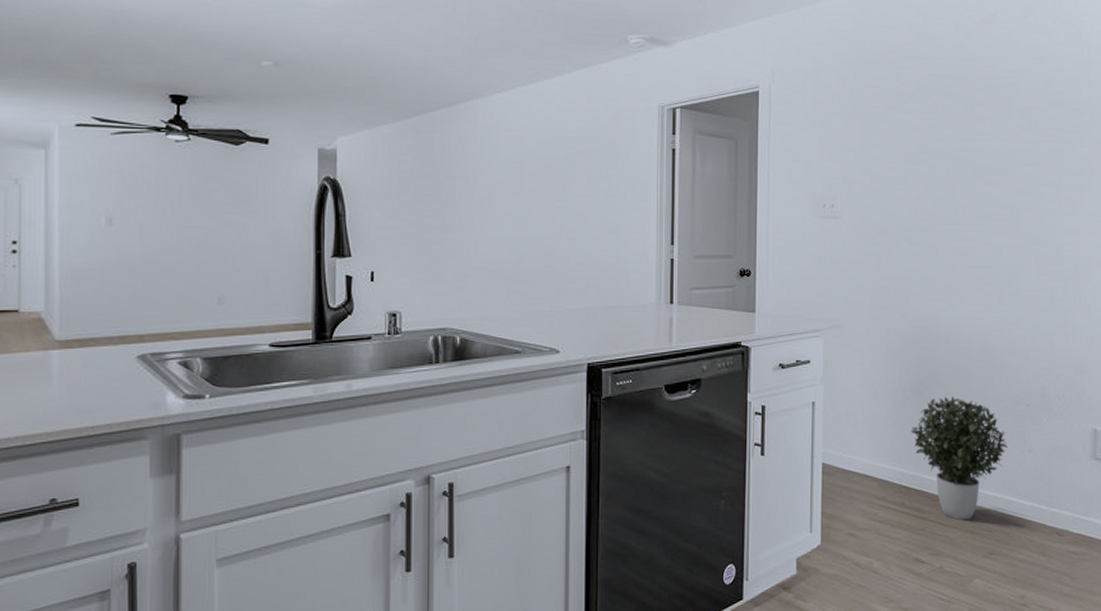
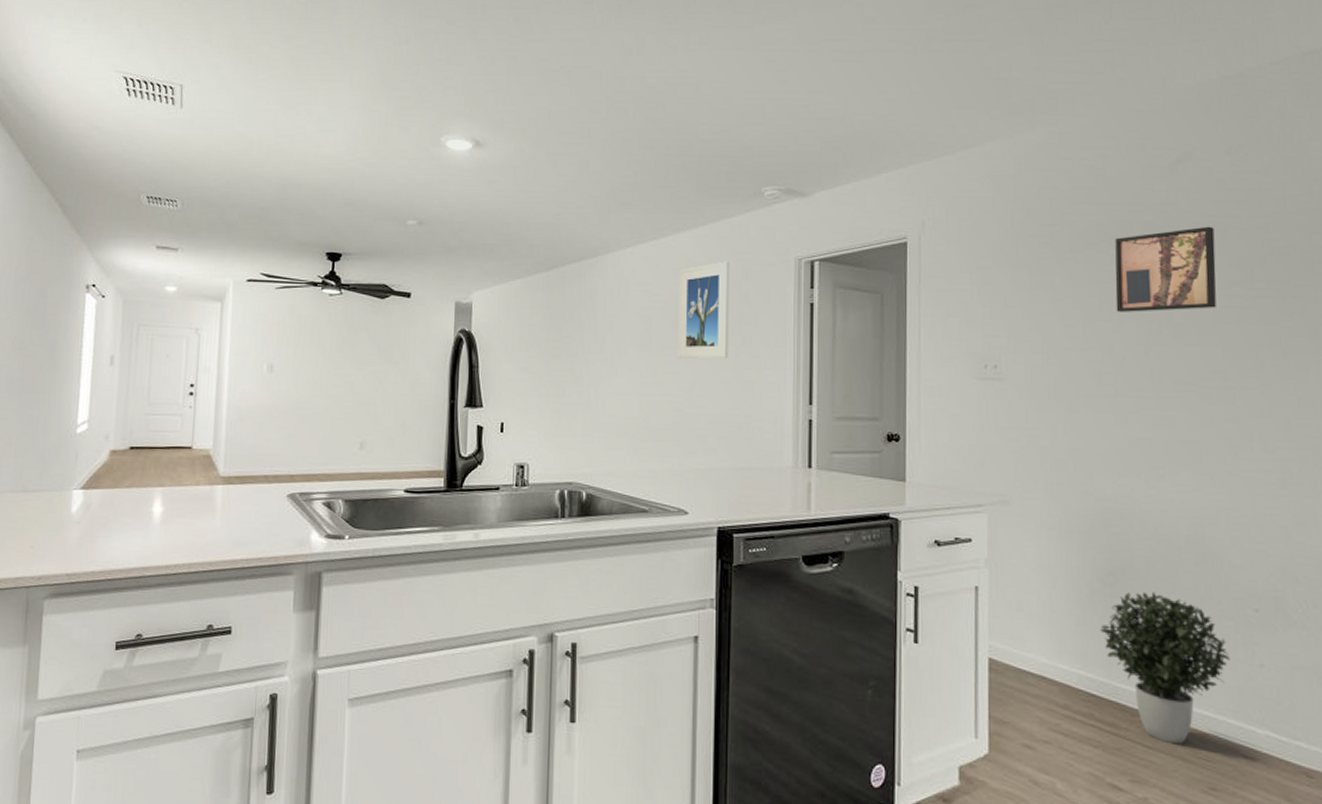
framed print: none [548,107,597,203] -> present [678,261,729,359]
wall art: none [931,80,1009,156] -> present [1115,226,1216,312]

